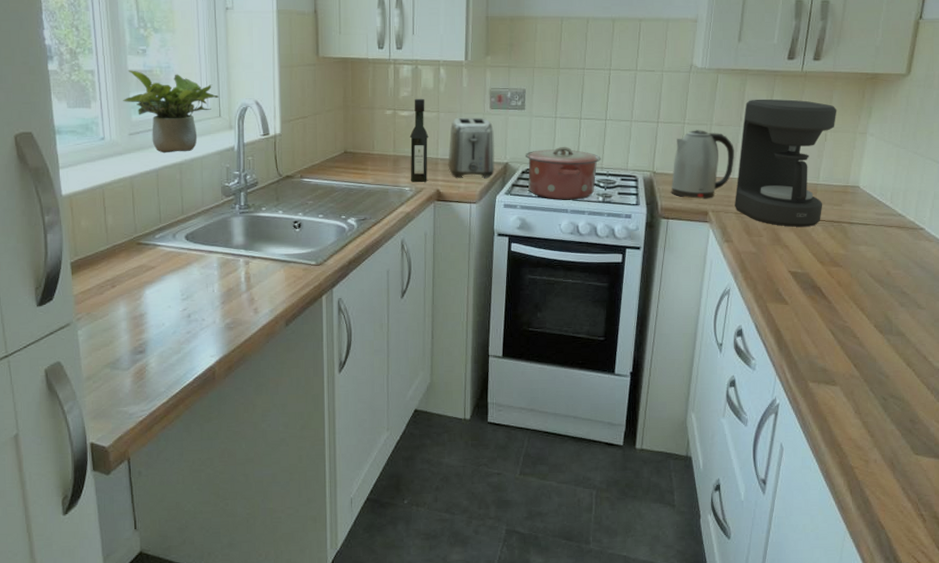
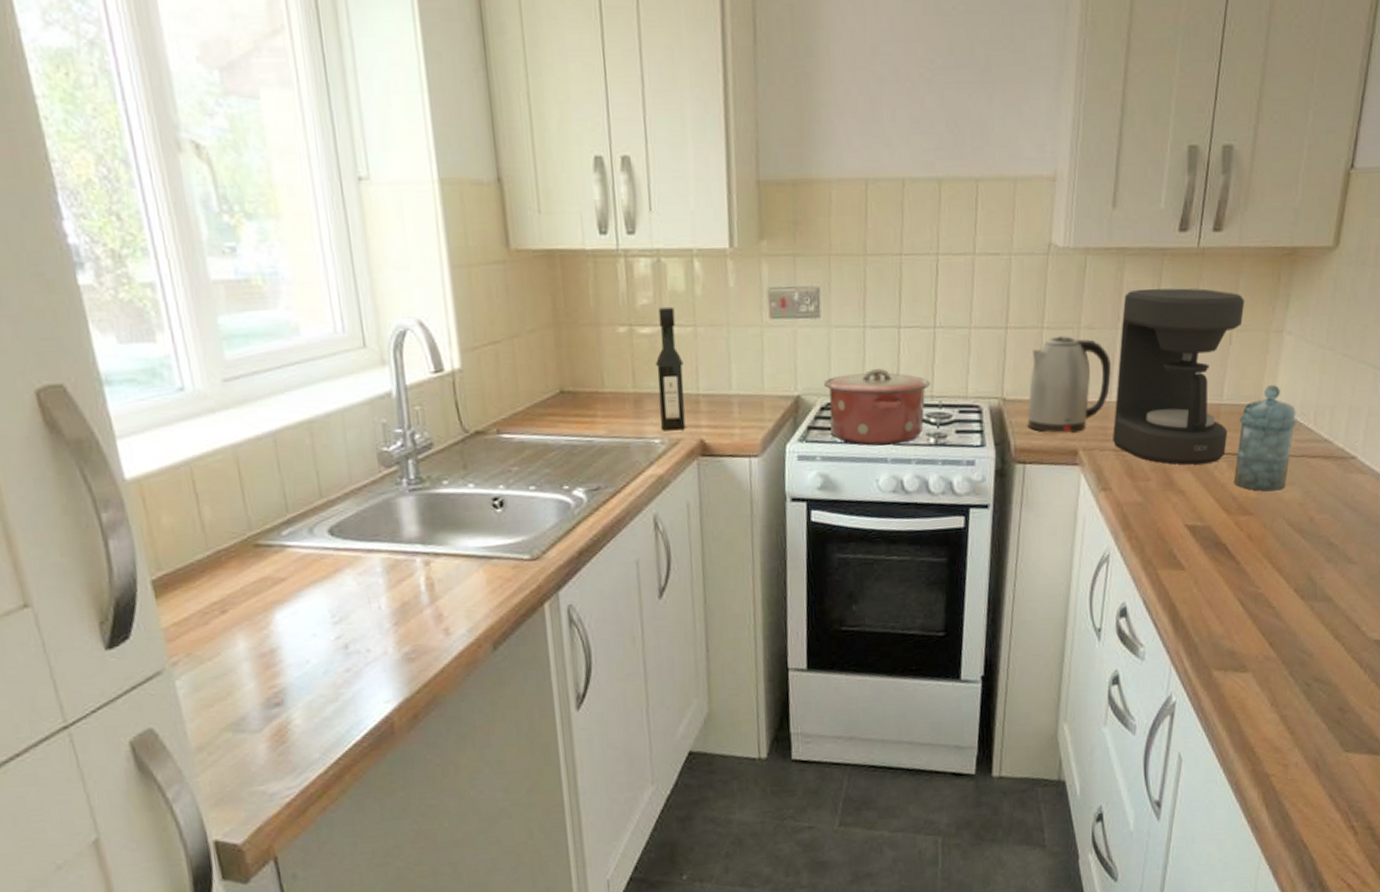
potted plant: present [123,70,219,154] -> none [207,280,360,408]
toaster: present [448,117,495,178] -> none [713,331,781,421]
canister: none [827,171,878,250] -> present [1233,384,1298,491]

